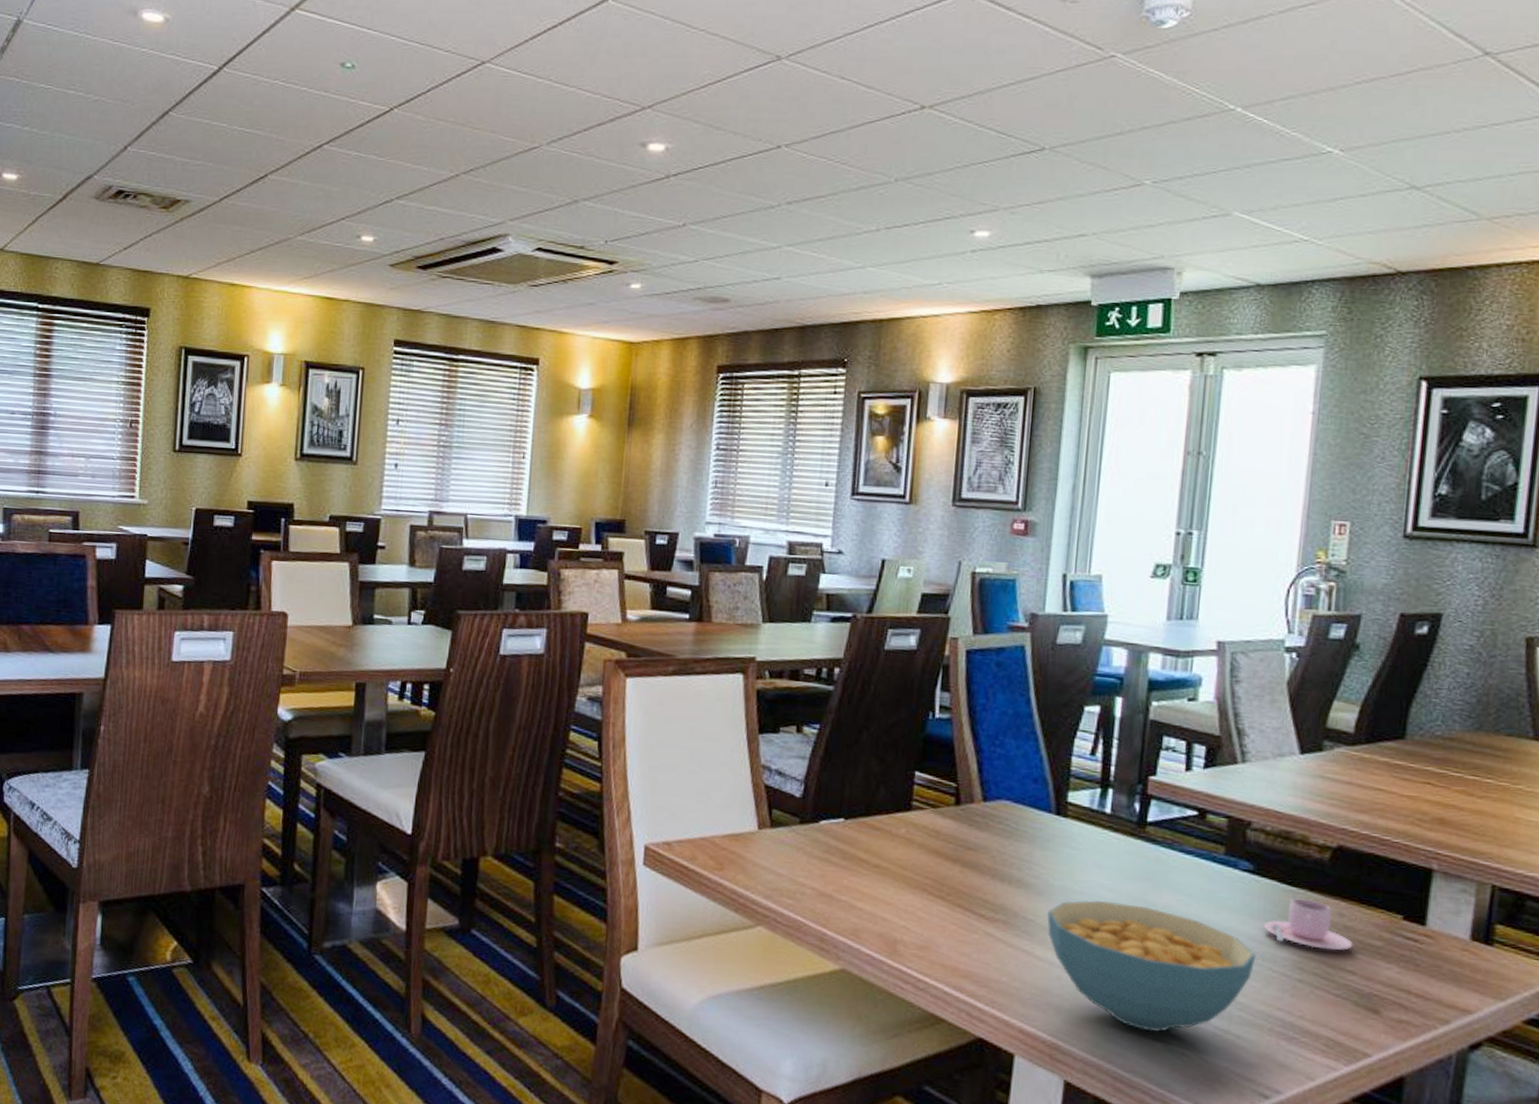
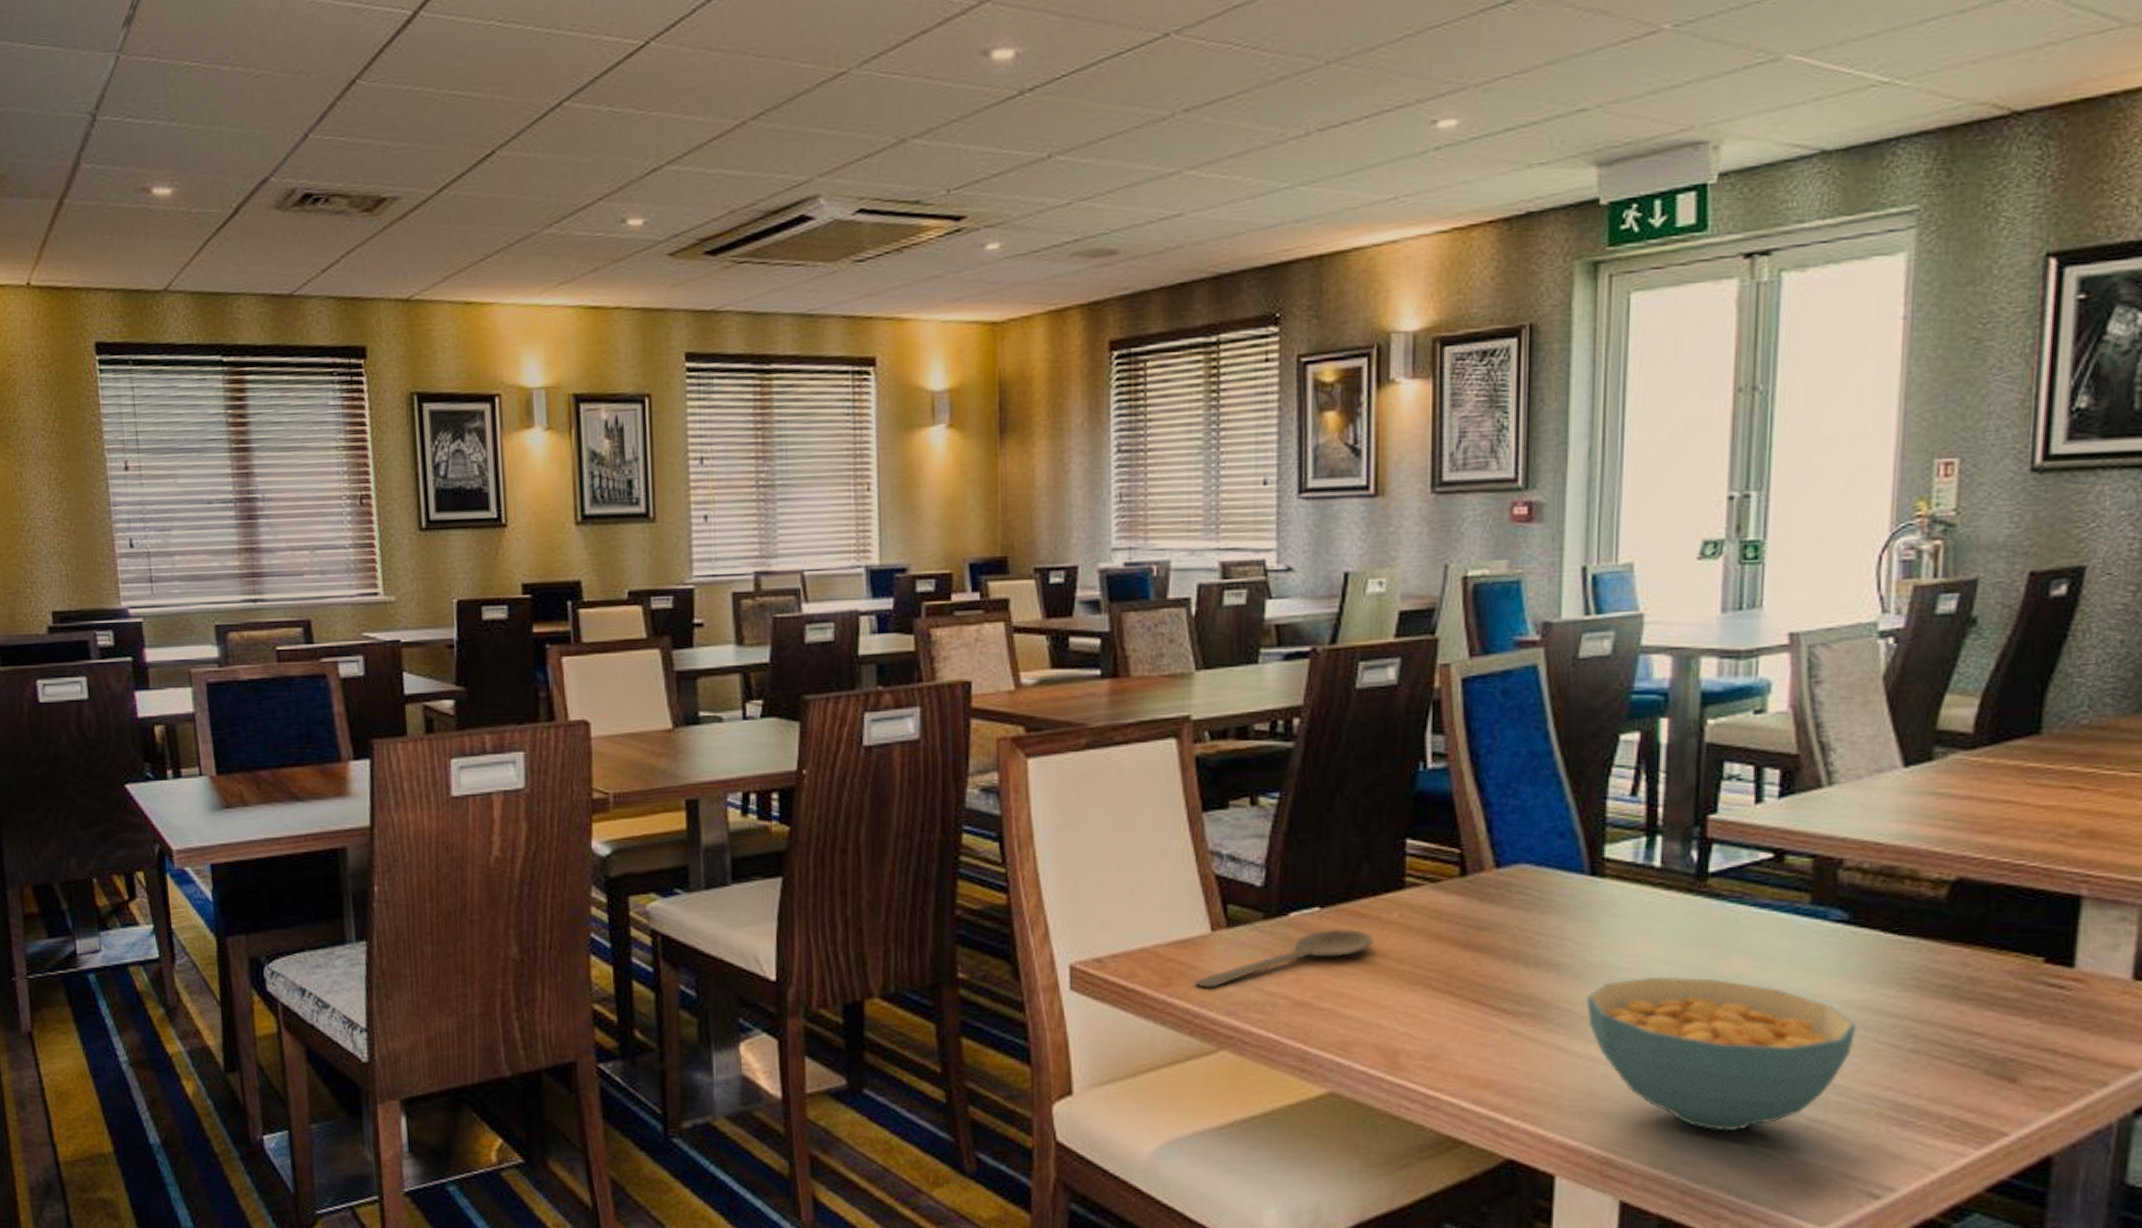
wooden spoon: none [743,837,885,875] -> present [1196,928,1374,988]
teacup: present [1263,898,1353,951] -> none [1864,949,1981,1010]

